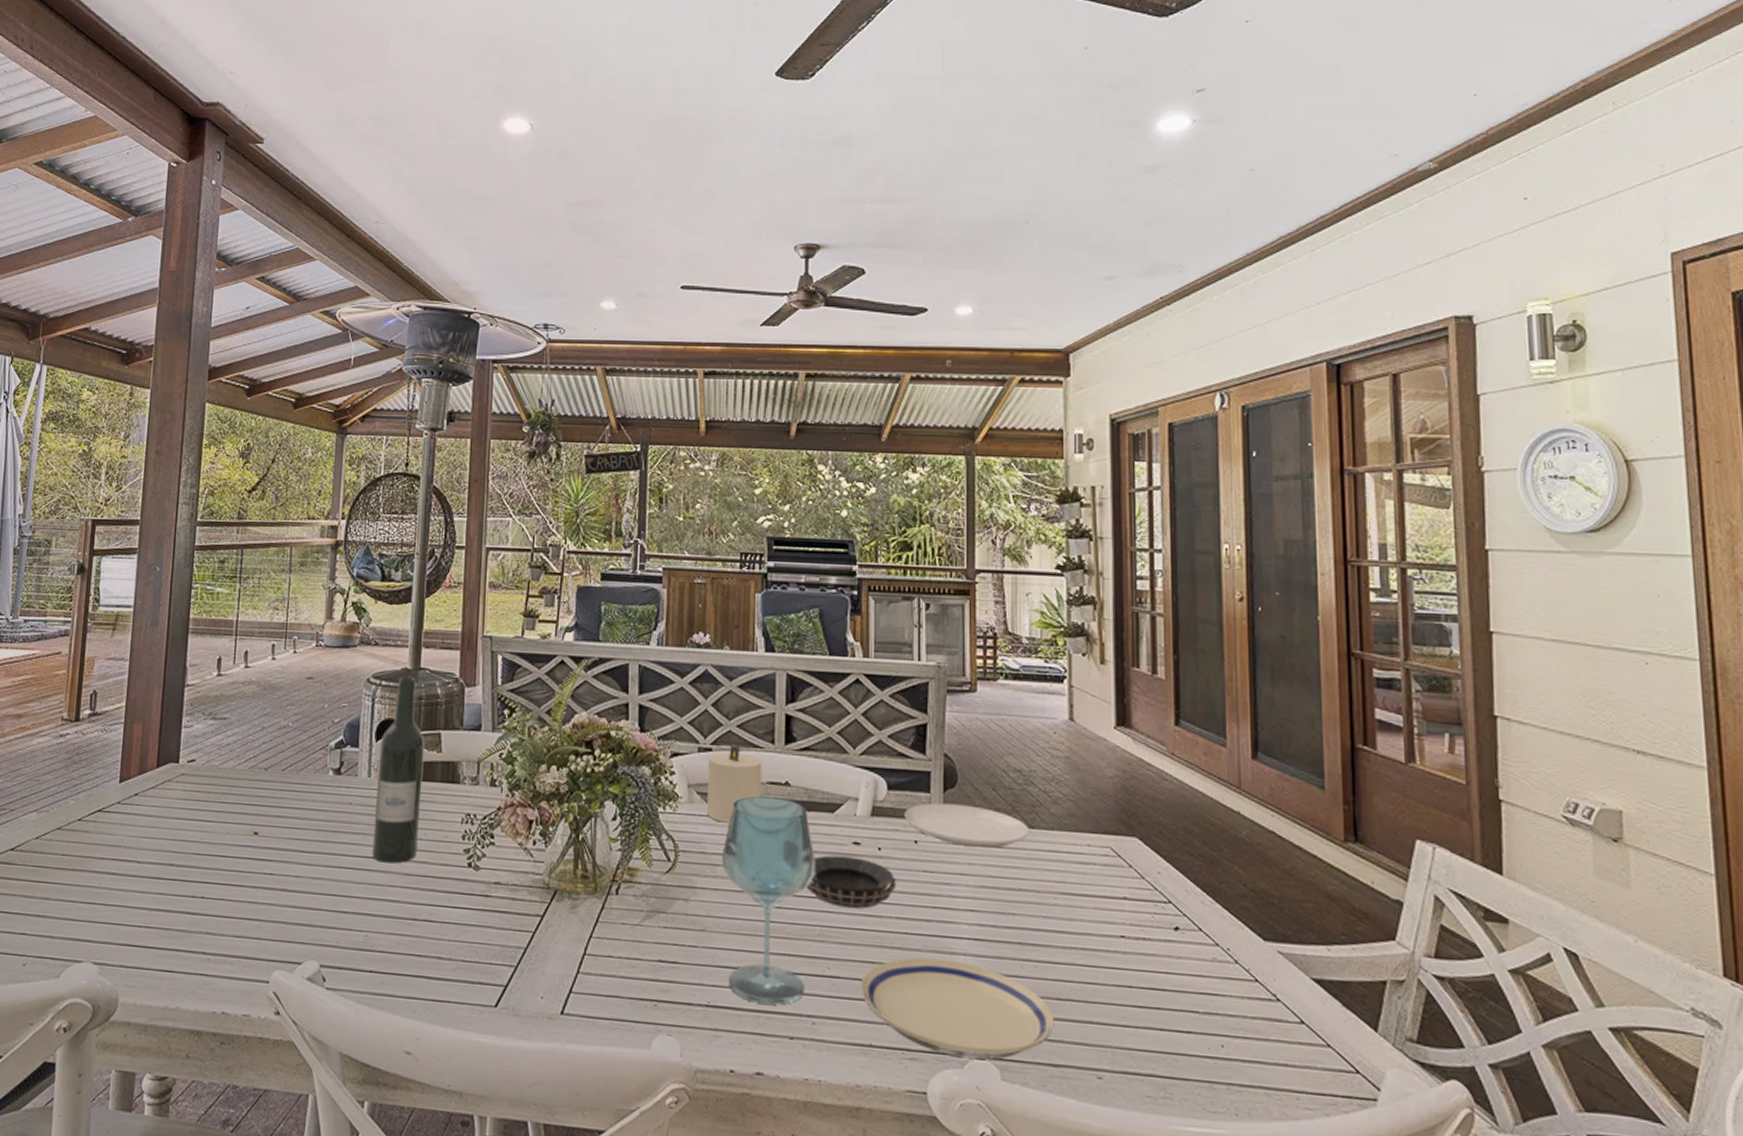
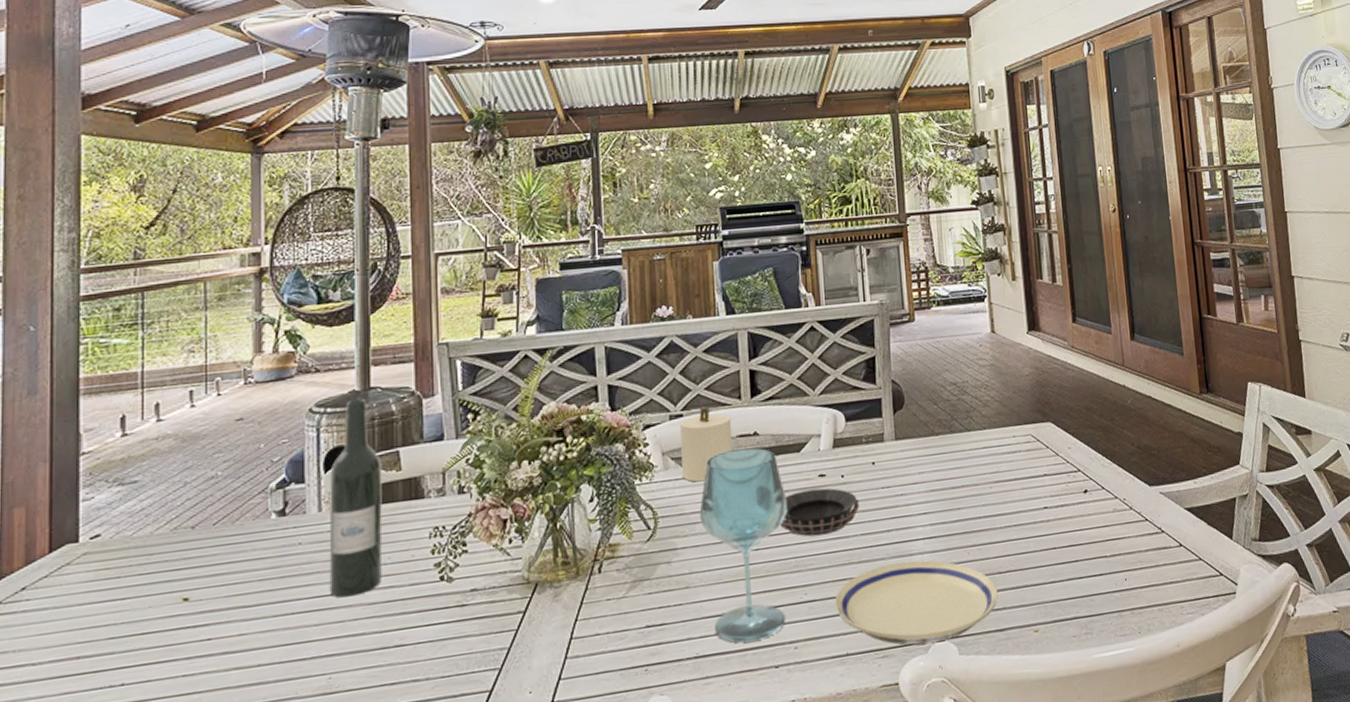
plate: present [904,802,1030,848] -> none [861,421,967,459]

